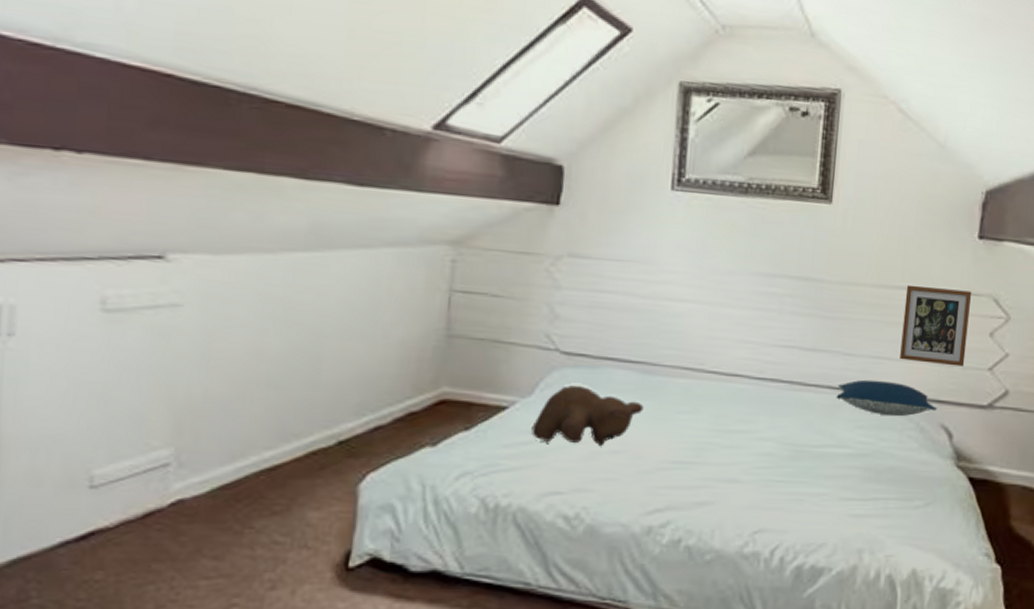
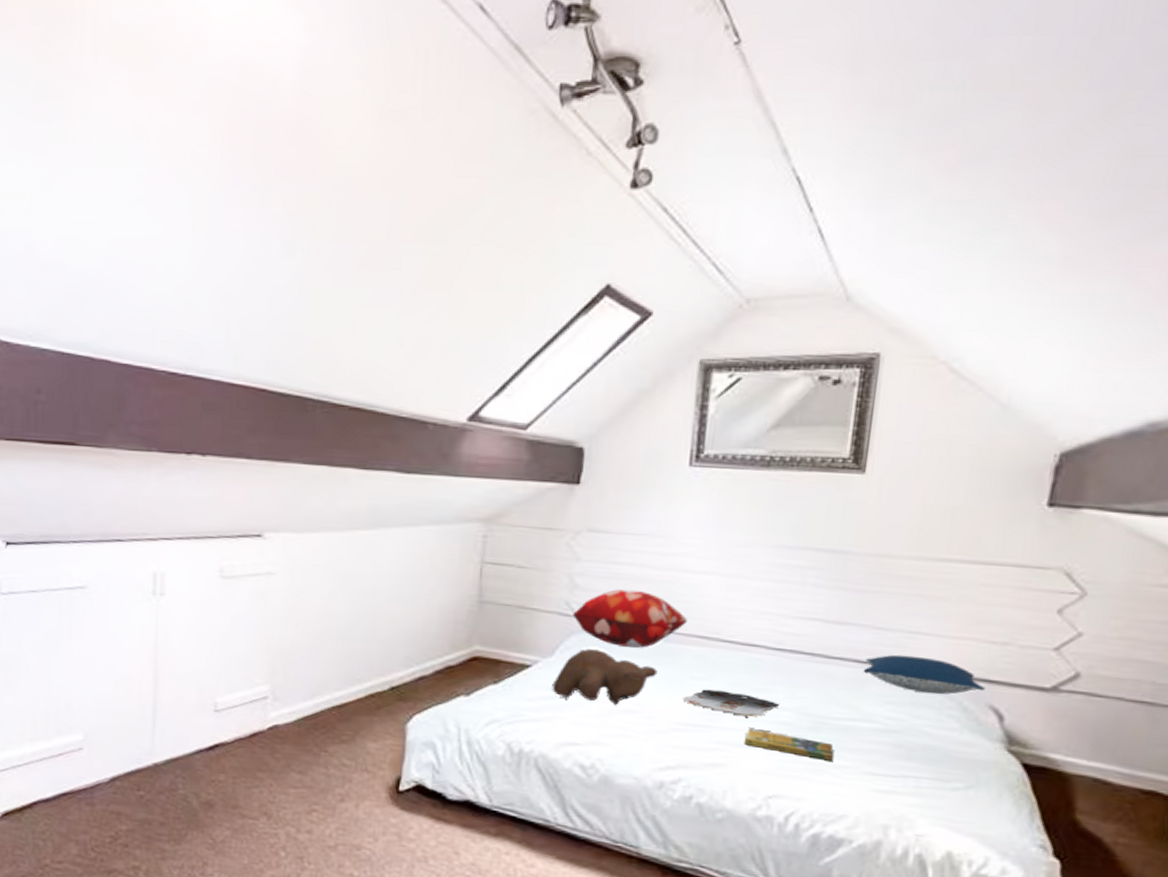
decorative pillow: none [553,319,673,383] -> present [573,589,688,648]
serving tray: none [669,423,762,450] -> present [683,689,779,718]
booklet: none [730,462,813,489] -> present [744,728,835,761]
picture frame: present [900,284,972,367] -> none [941,557,1037,645]

